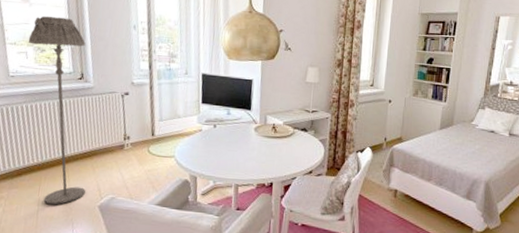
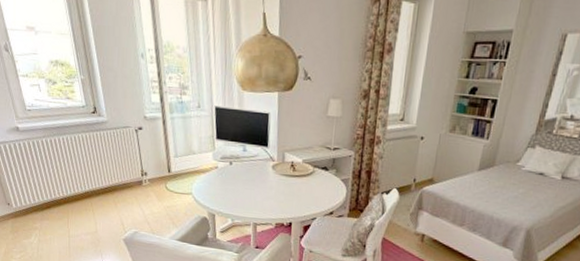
floor lamp: present [28,16,86,205] -> none [39,45,110,237]

